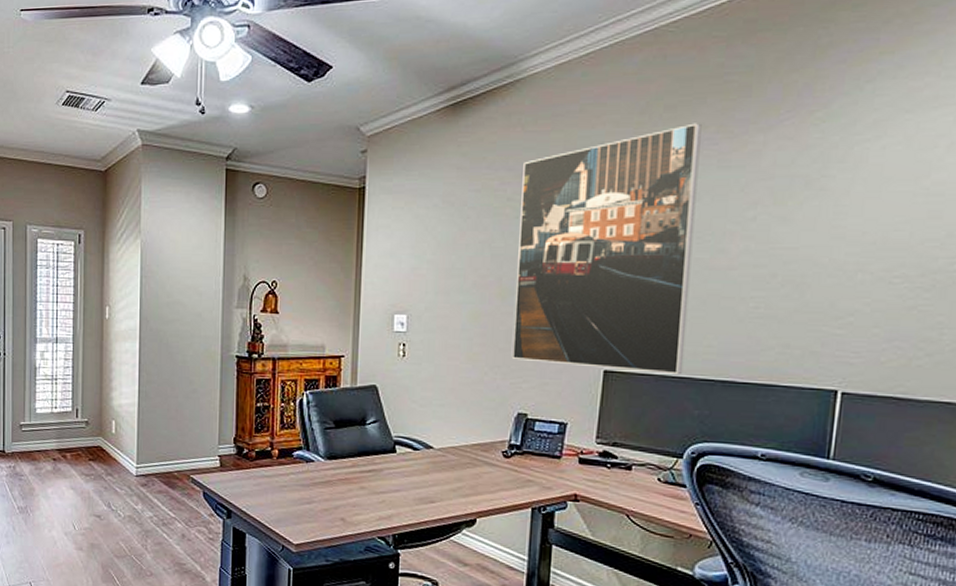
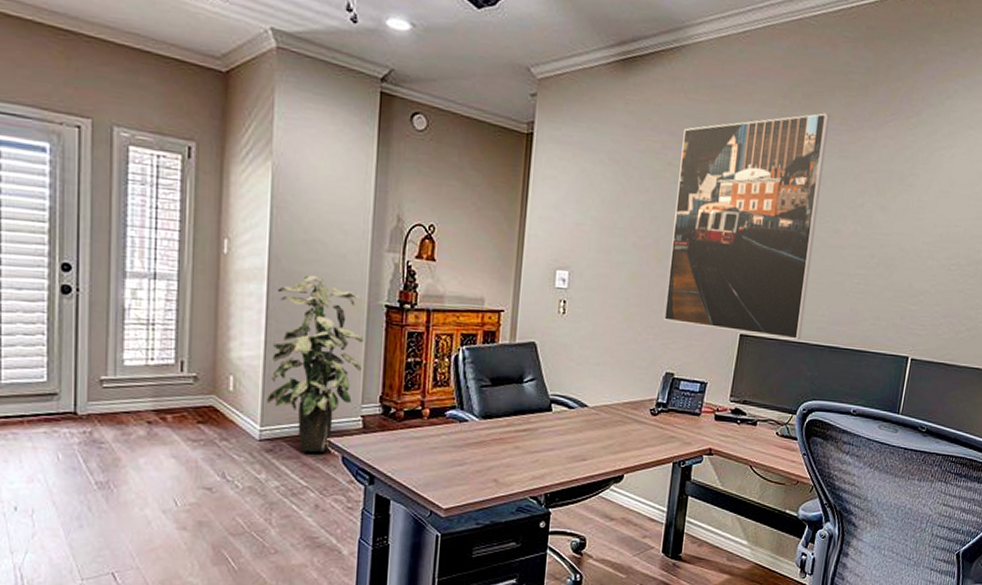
indoor plant: none [140,332,218,488] -> present [266,274,363,453]

